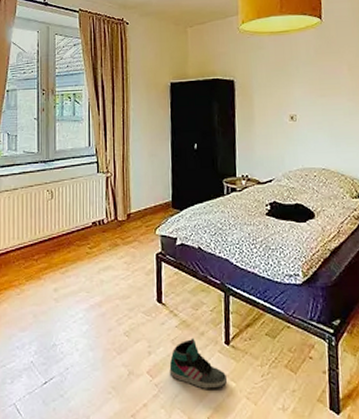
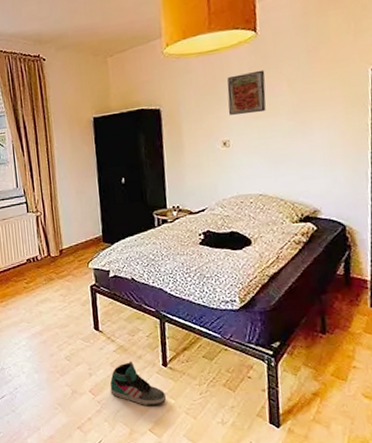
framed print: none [295,53,329,92] -> present [227,69,266,115]

